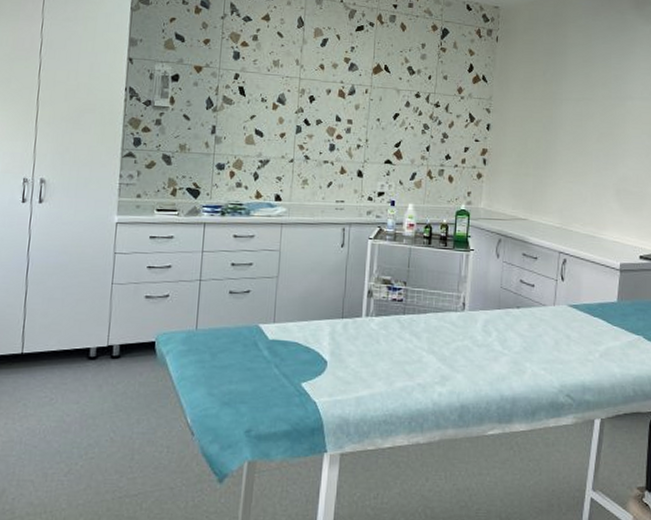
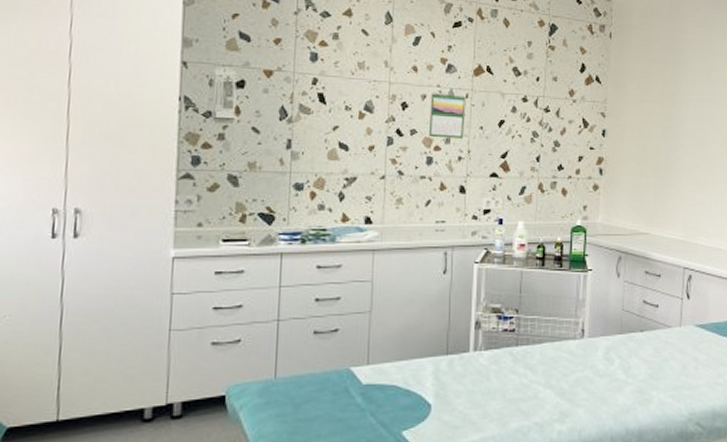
calendar: none [332,87,366,129] -> present [428,91,466,139]

